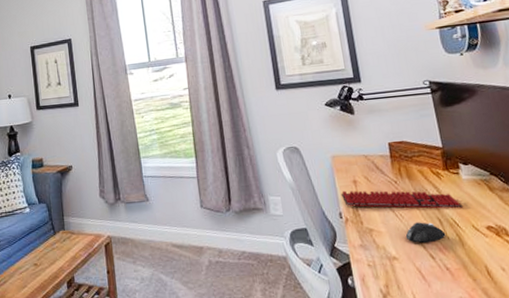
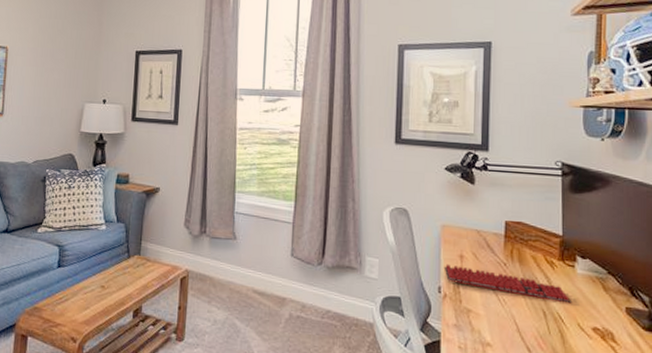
mouse: present [405,222,446,244] -> none [504,310,548,335]

